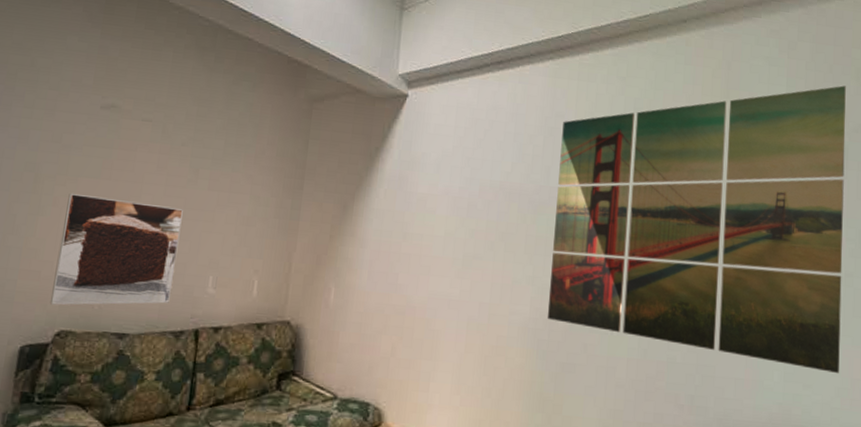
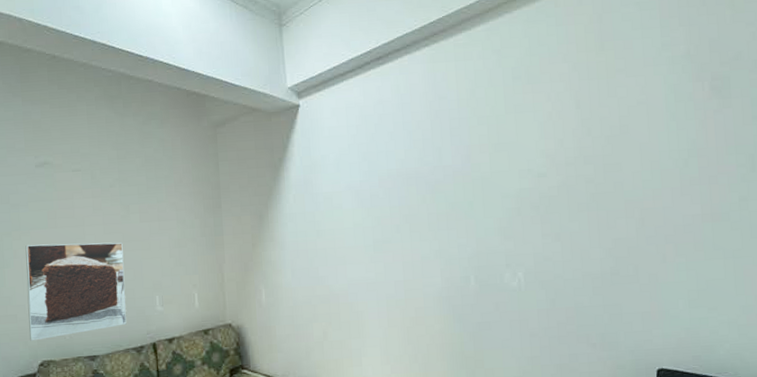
wall art: present [547,85,846,374] -> none [447,16,742,294]

